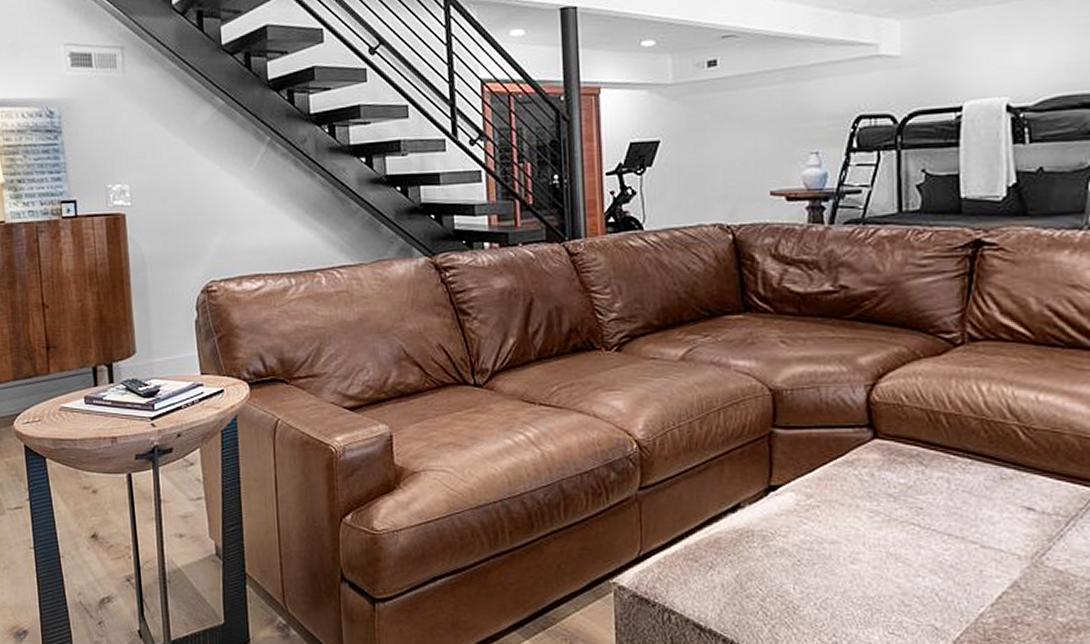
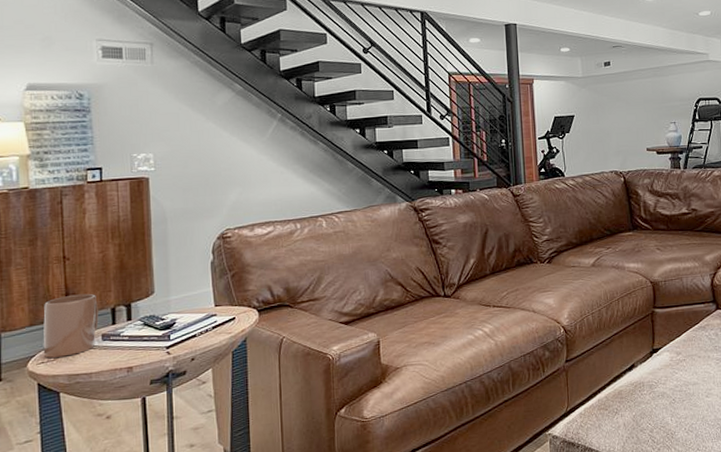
mug: none [26,348,81,418] -> present [43,293,99,358]

